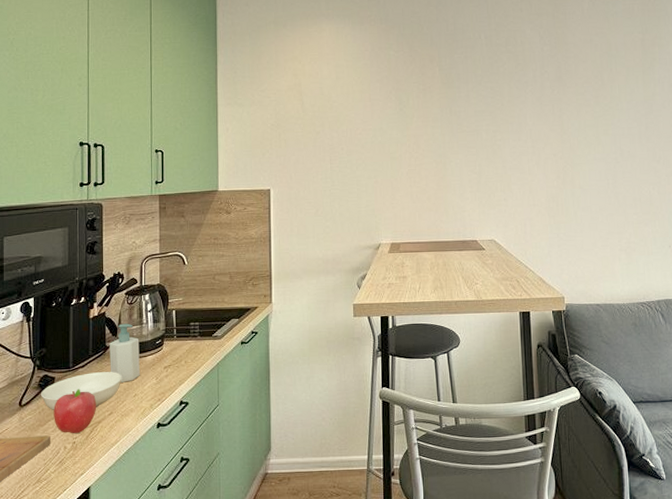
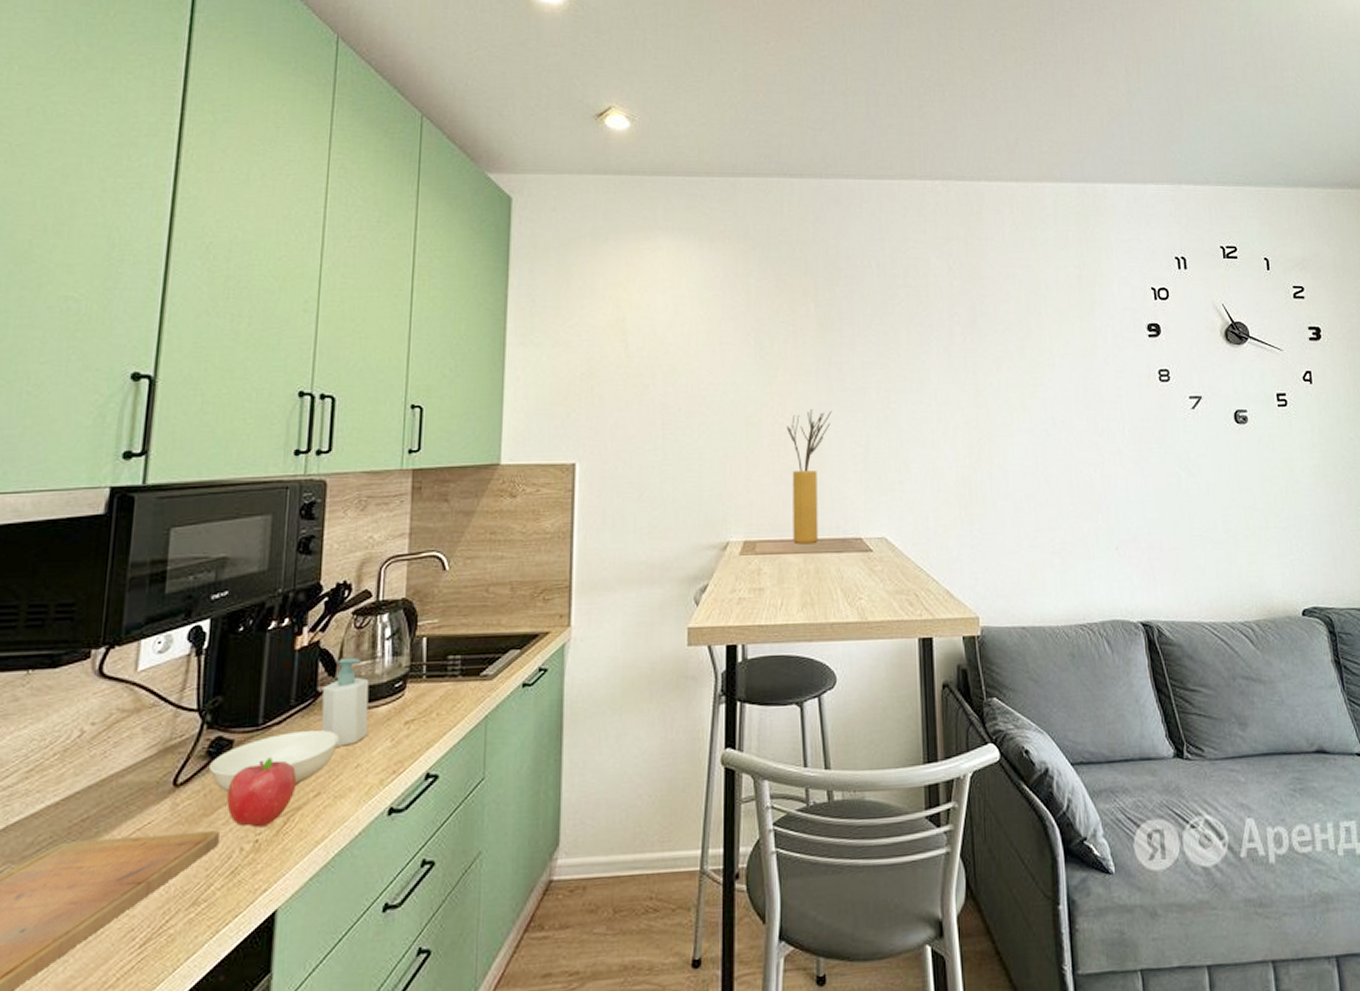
vase: none [420,147,453,245] -> present [787,409,832,545]

